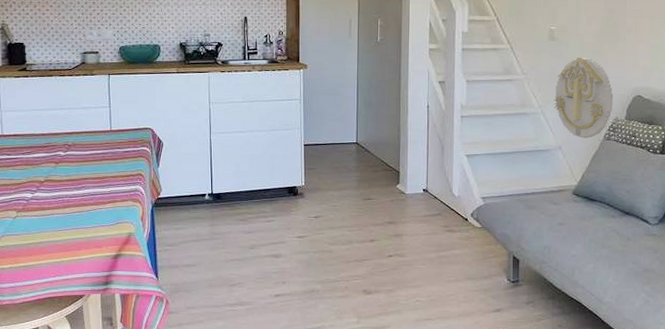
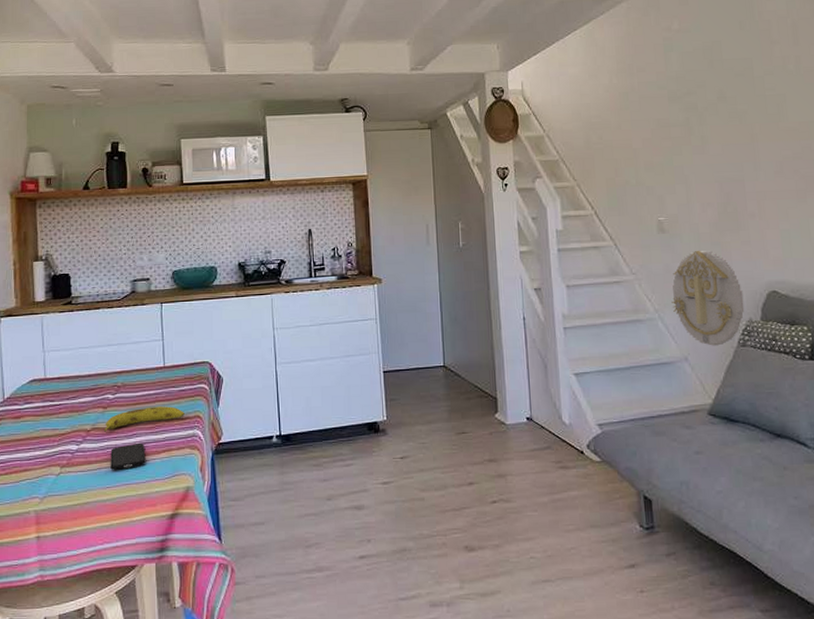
fruit: none [55,164,128,184] -> present [103,406,185,432]
smartphone: none [62,195,93,216] -> present [110,444,146,470]

